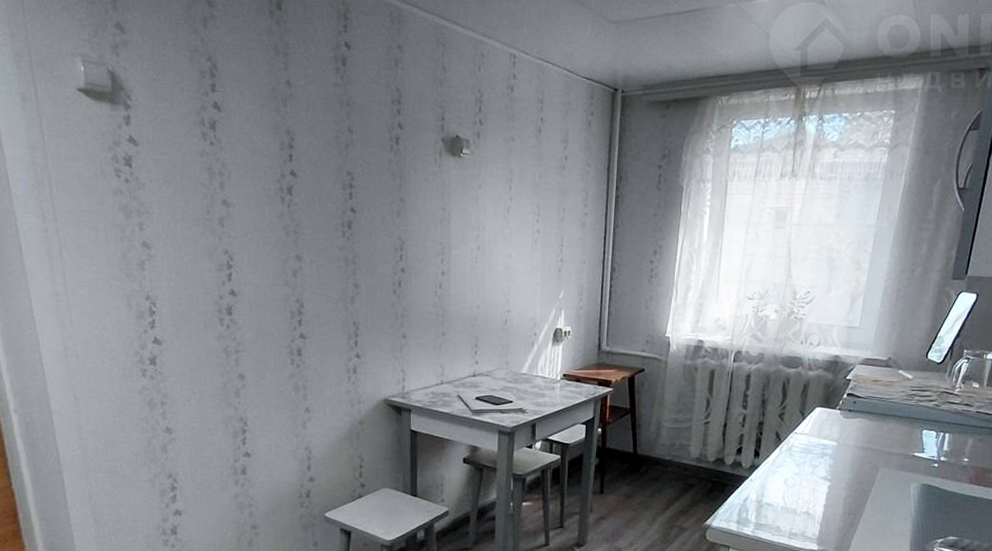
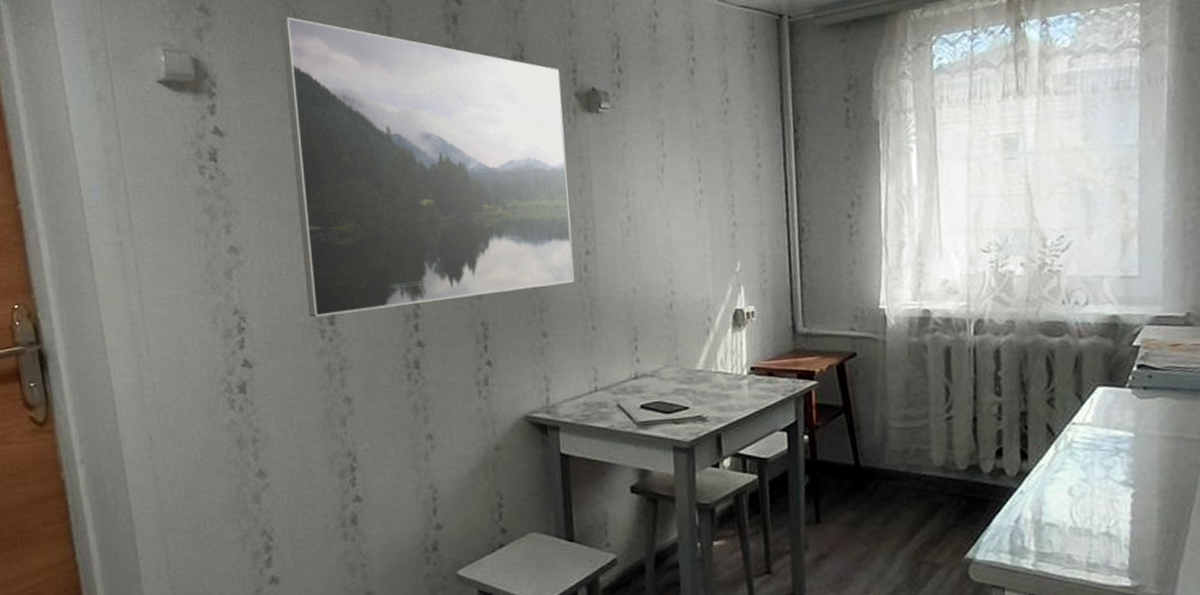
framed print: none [190,42,431,308] -> present [281,16,574,318]

